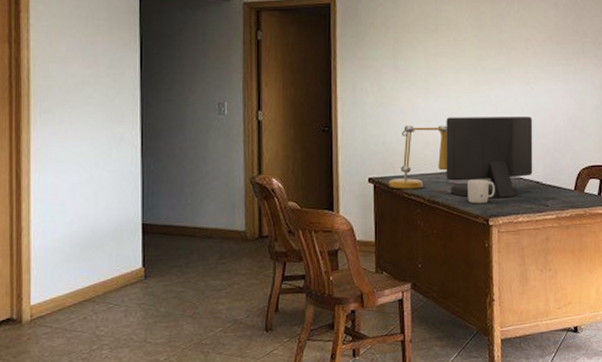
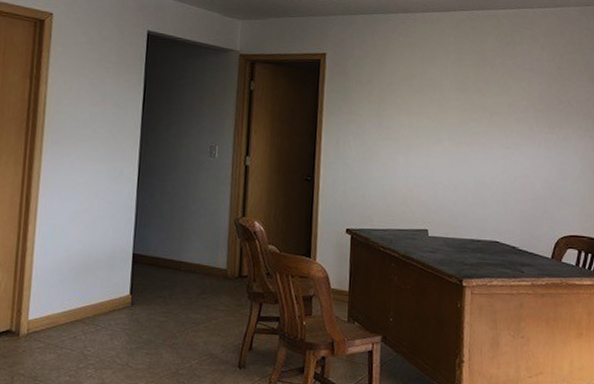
table lamp: present [387,125,447,190] -> none [364,181,426,244]
monitor: present [446,117,533,199] -> none [422,176,512,260]
mug: present [466,179,495,204] -> none [442,238,470,264]

